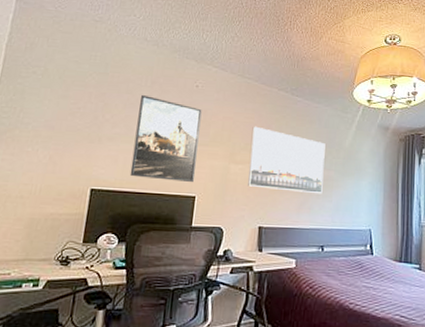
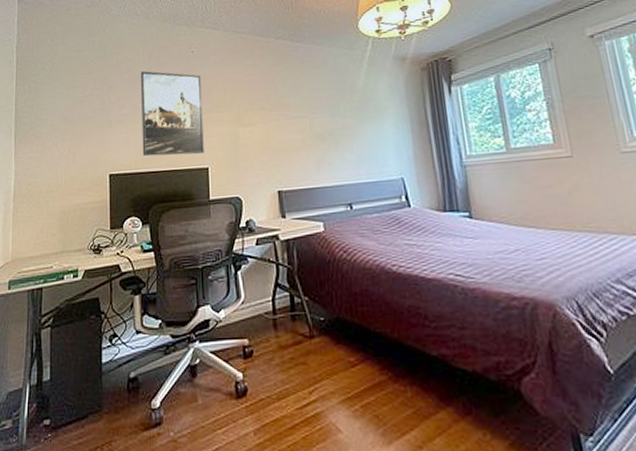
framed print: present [248,126,326,194] -> none [254,82,341,149]

